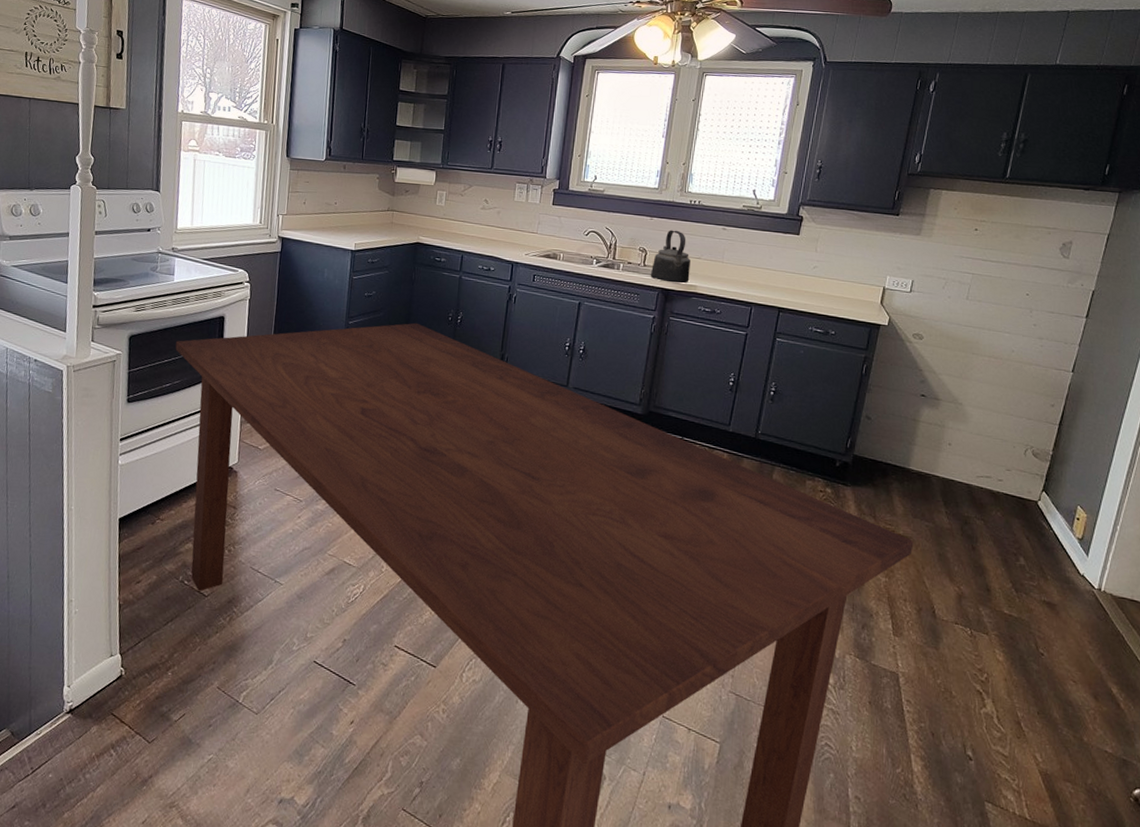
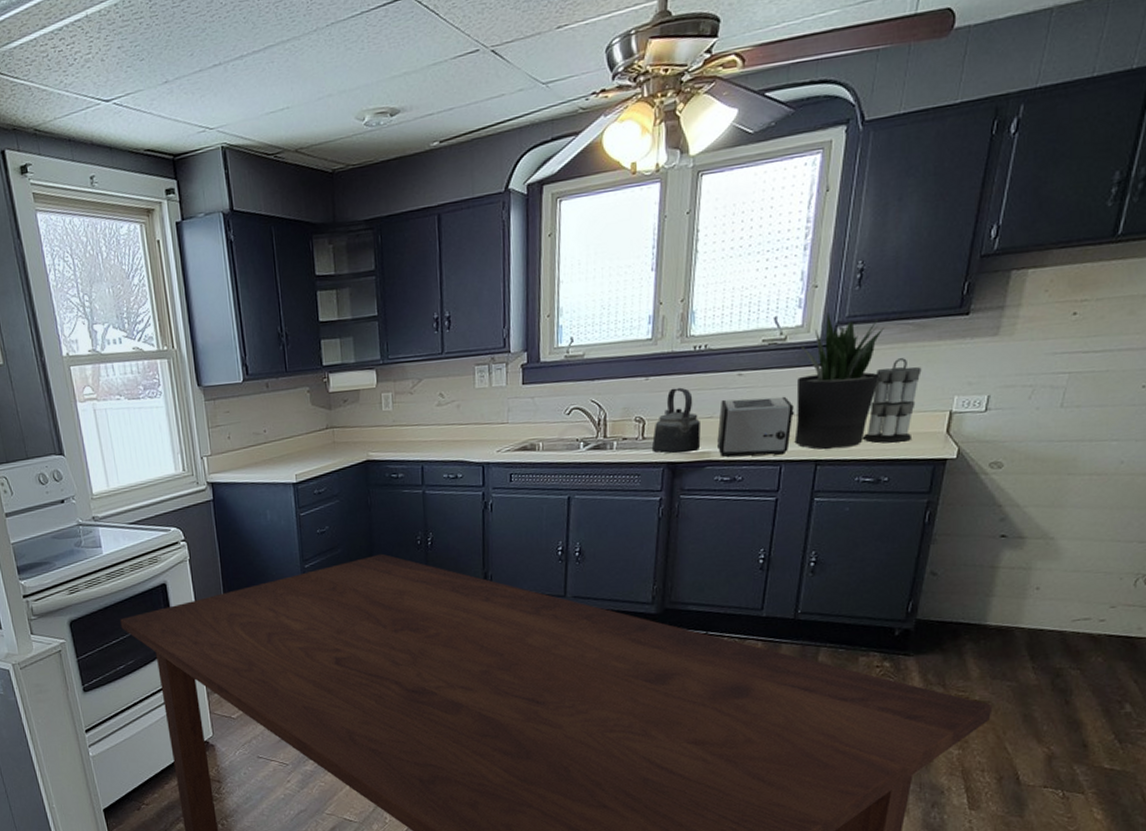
toaster: none [703,246,765,299] -> present [717,396,795,457]
planter: none [763,194,835,303] -> present [794,312,884,450]
spice rack: none [815,239,863,305] -> present [862,358,922,443]

